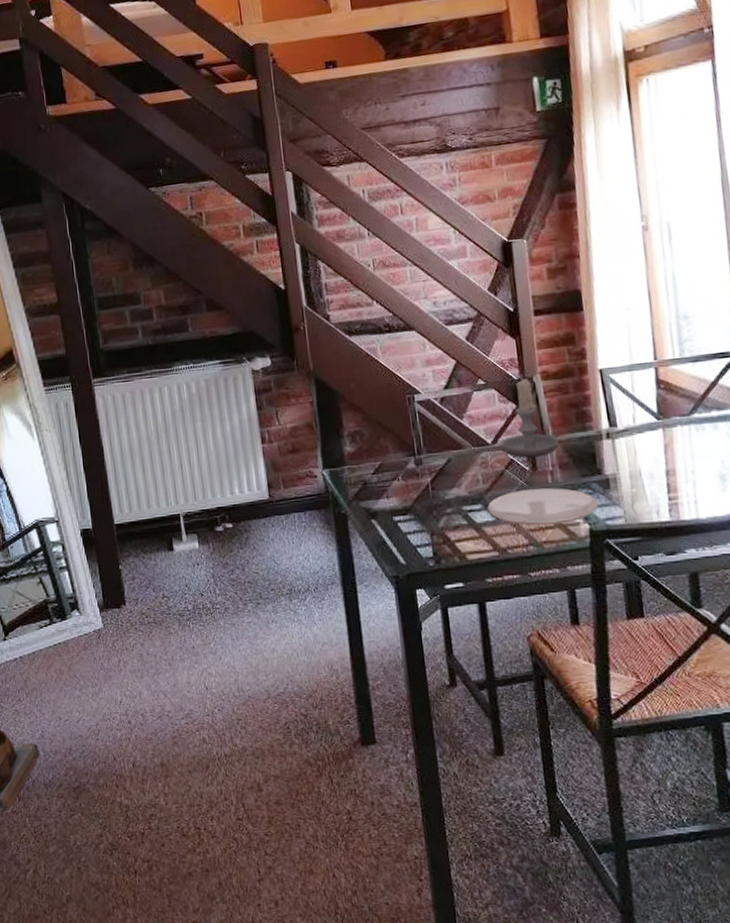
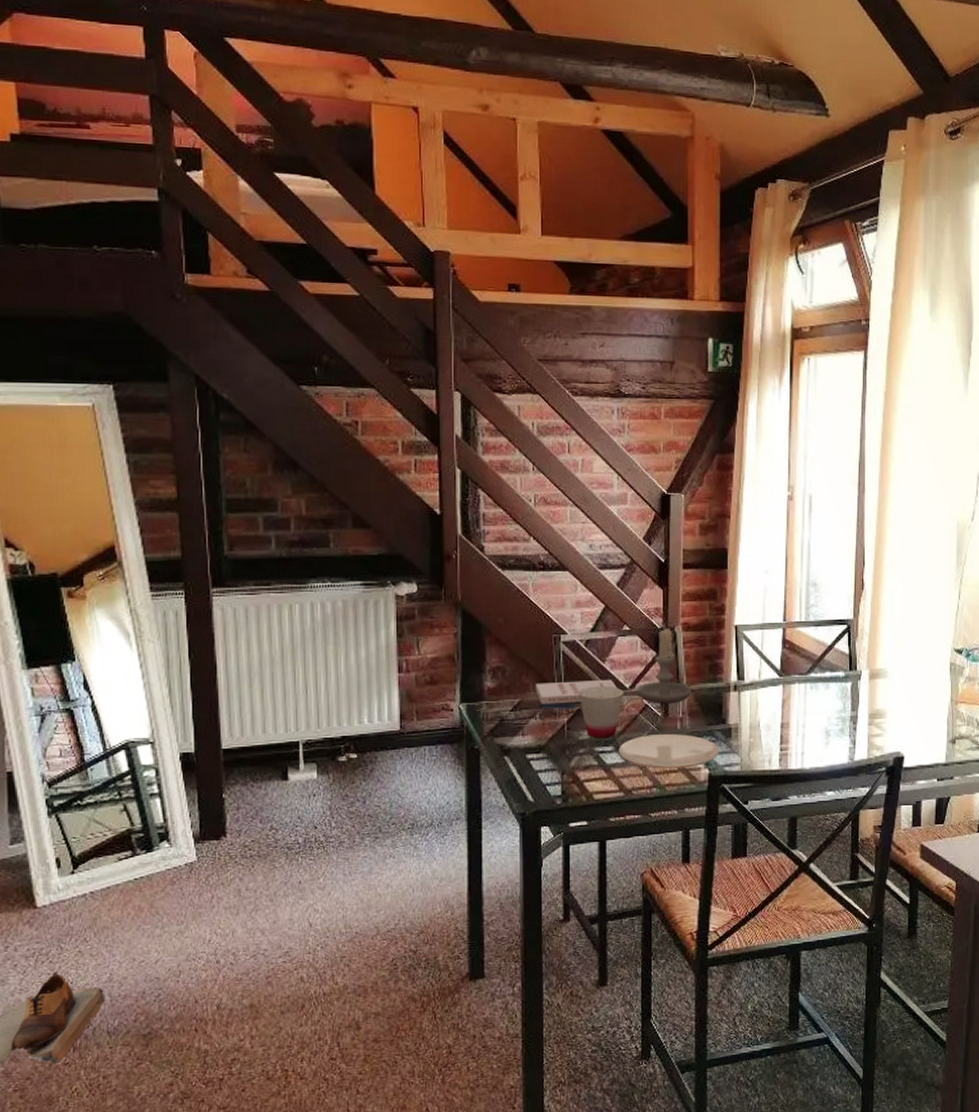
books: none [394,435,478,470] -> present [535,679,617,709]
cup: none [439,442,487,497] -> present [578,686,624,739]

